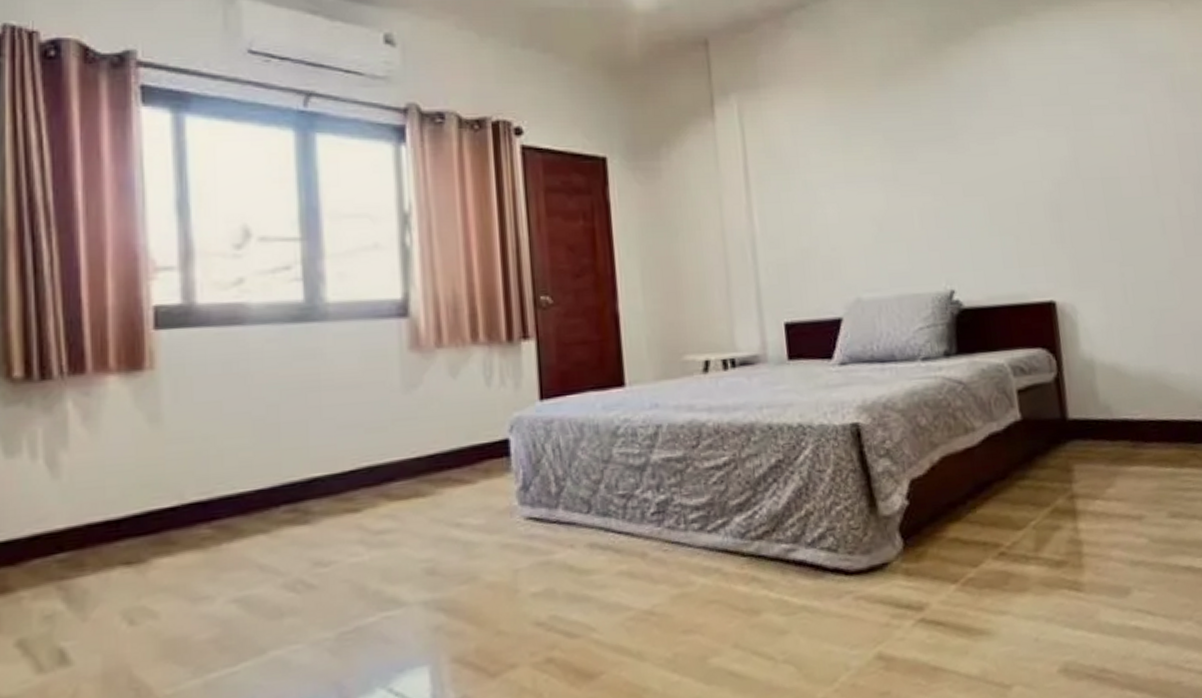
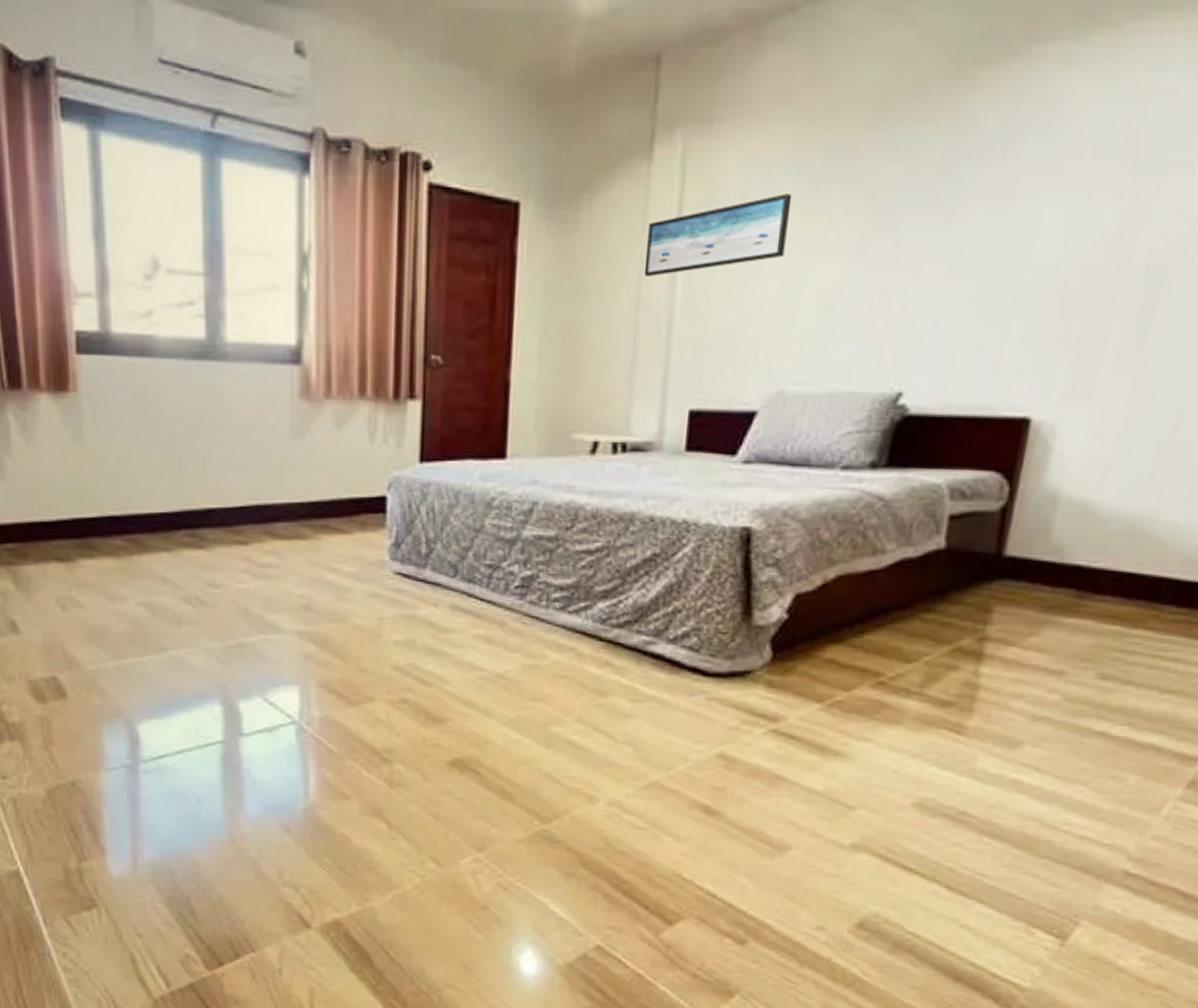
wall art: none [721,140,836,212] -> present [644,194,792,276]

